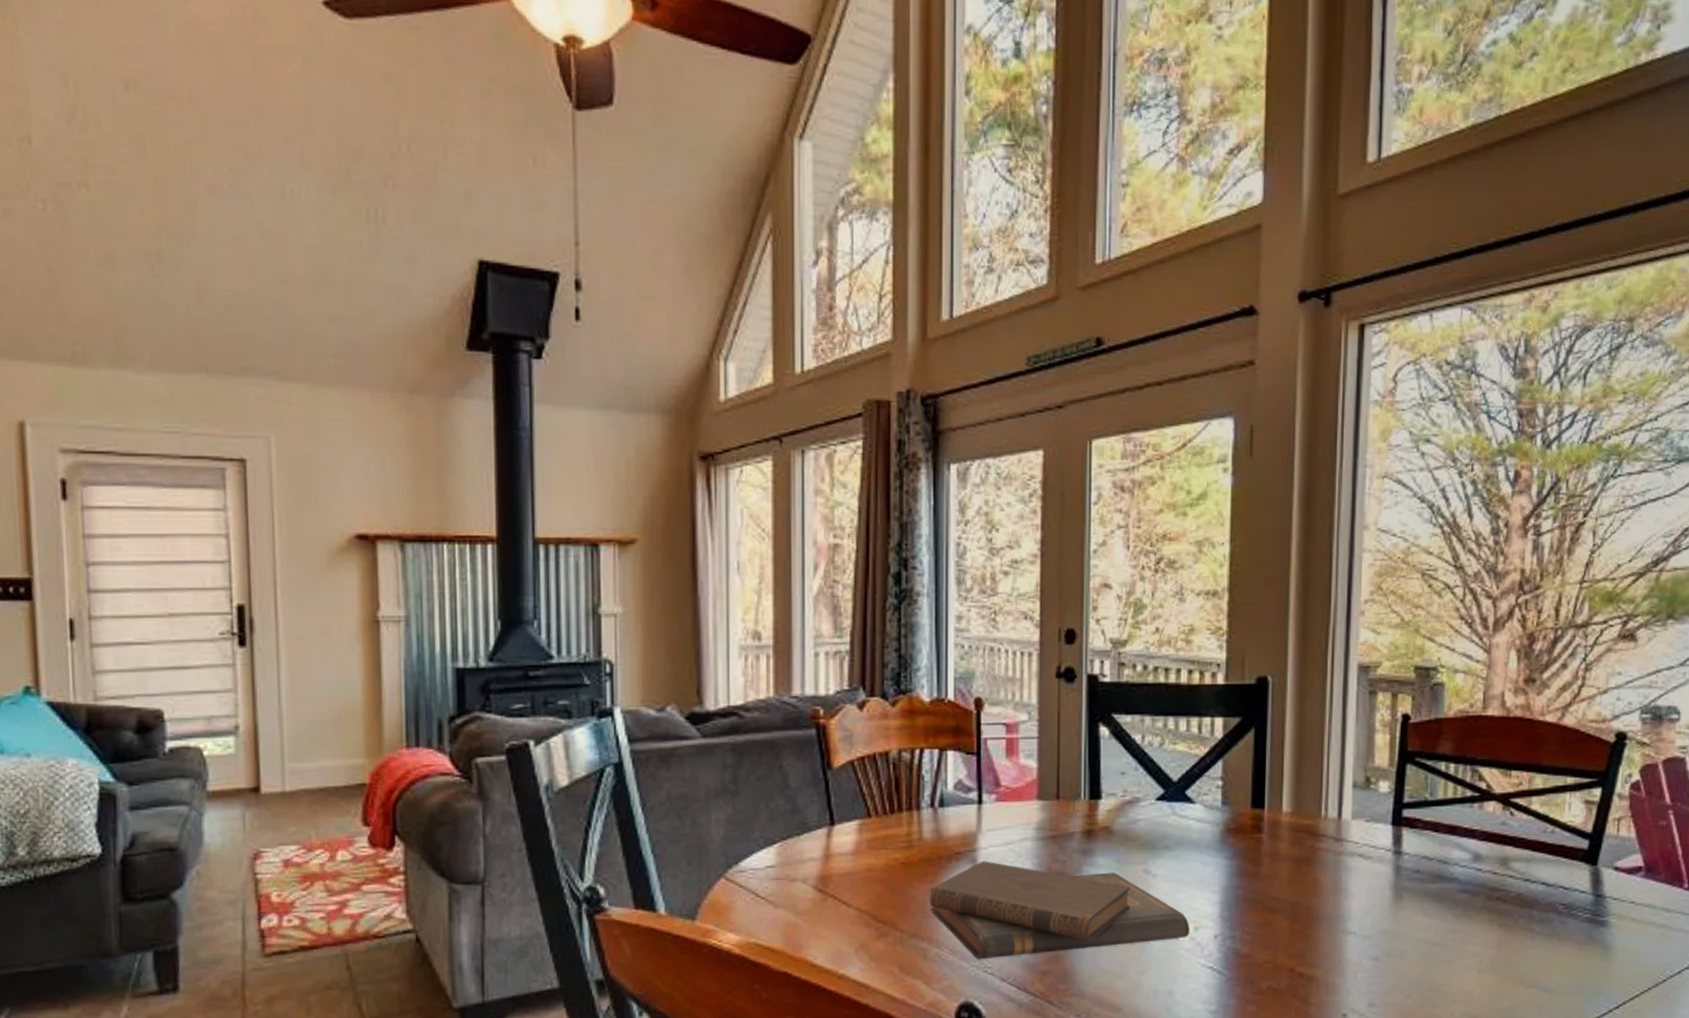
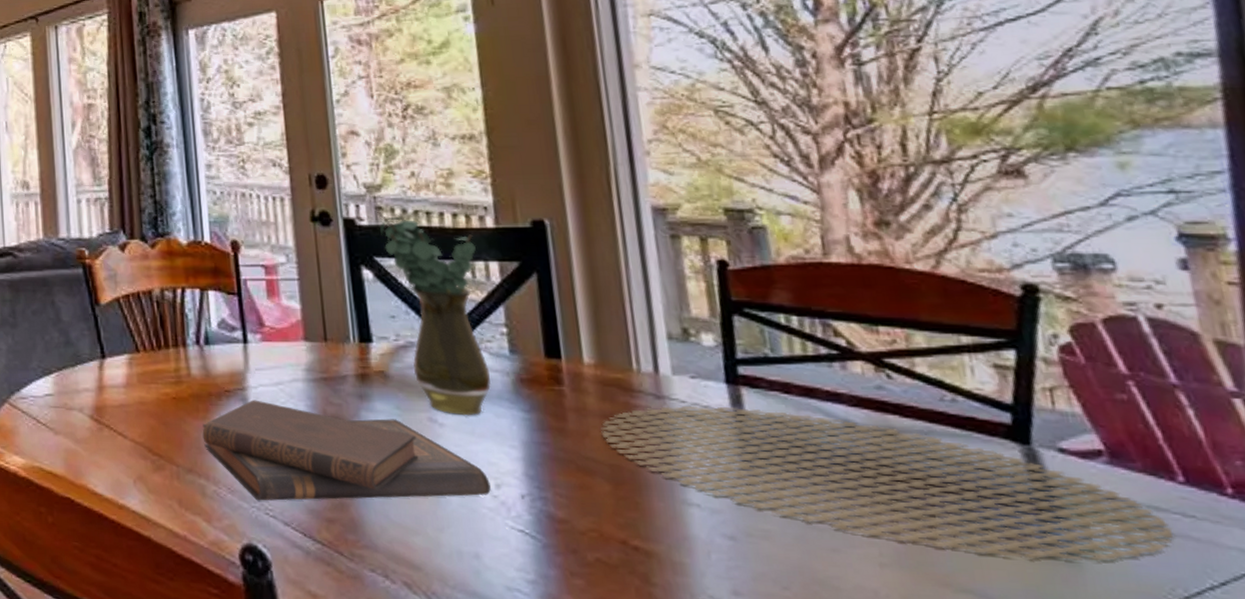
vase: none [1120,667,1205,866] -> present [377,211,491,416]
place mat: none [1288,846,1672,957] -> present [600,406,1173,562]

